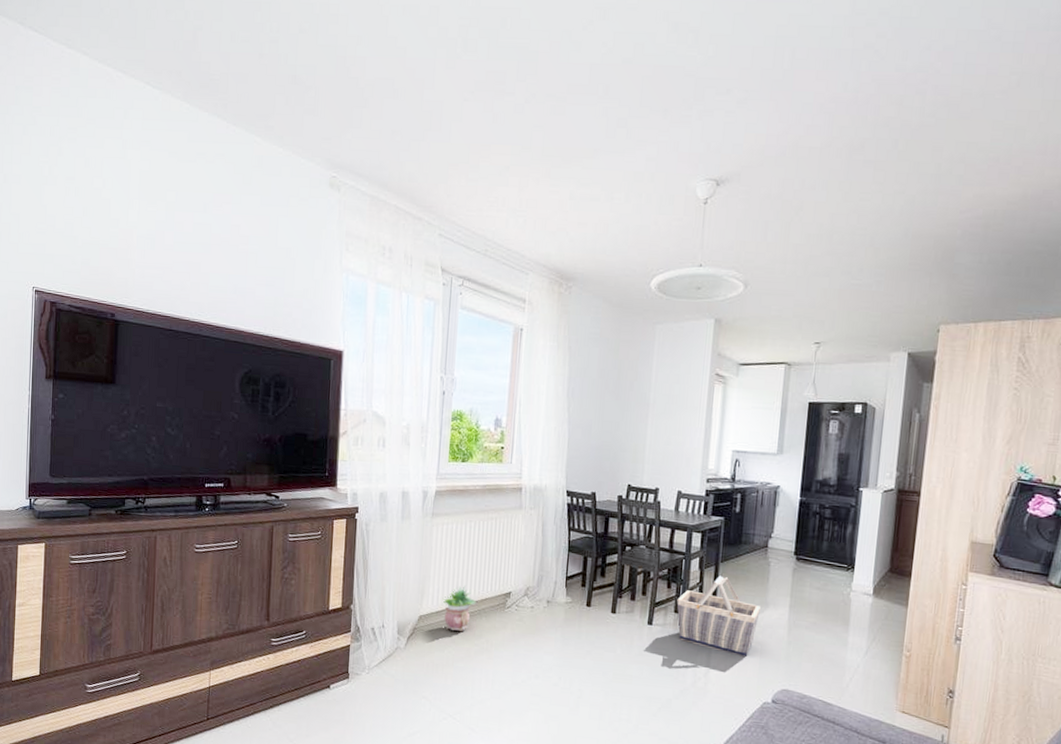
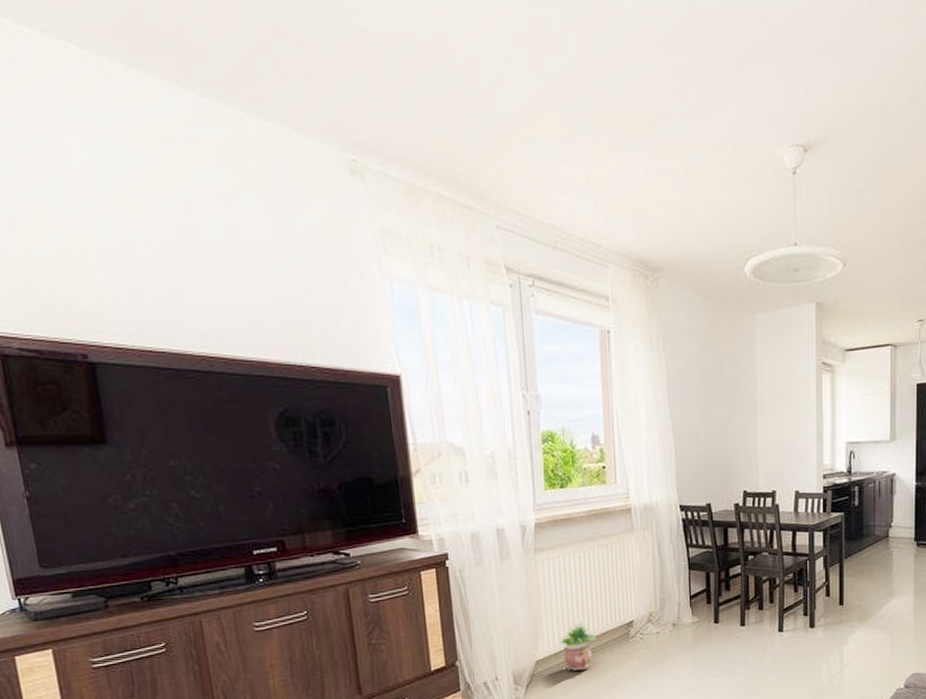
basket: present [677,575,761,657] -> none [805,572,887,648]

